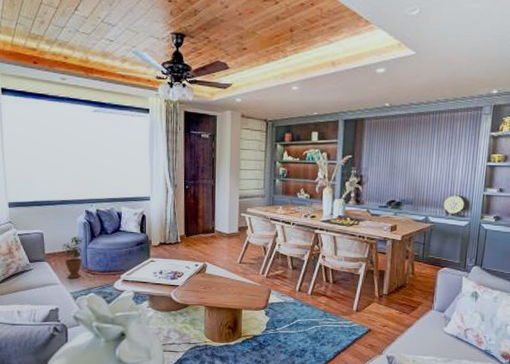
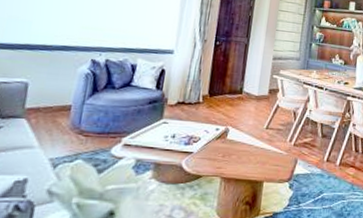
potted plant: present [62,236,83,279] -> none [49,89,82,141]

